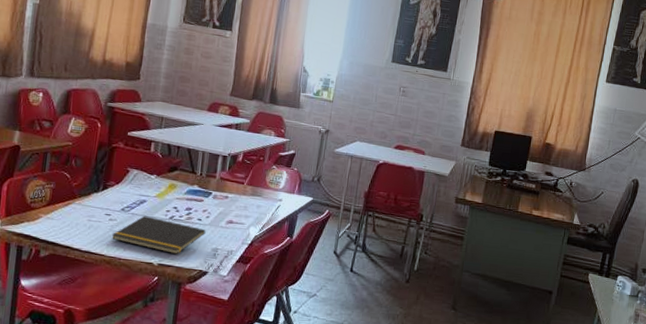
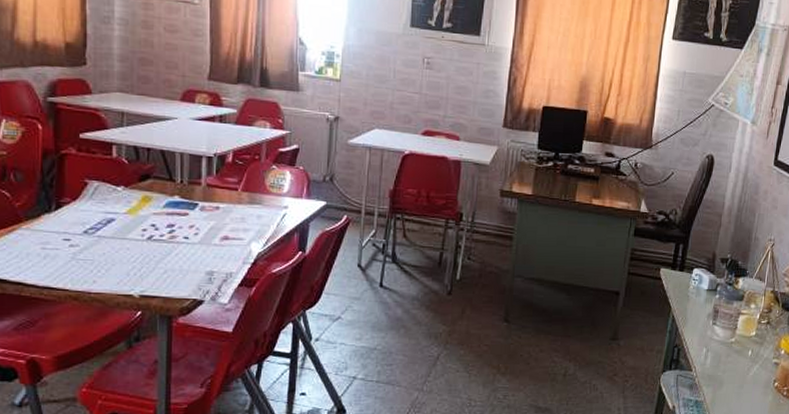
notepad: present [111,216,206,254] -> none [75,238,196,282]

